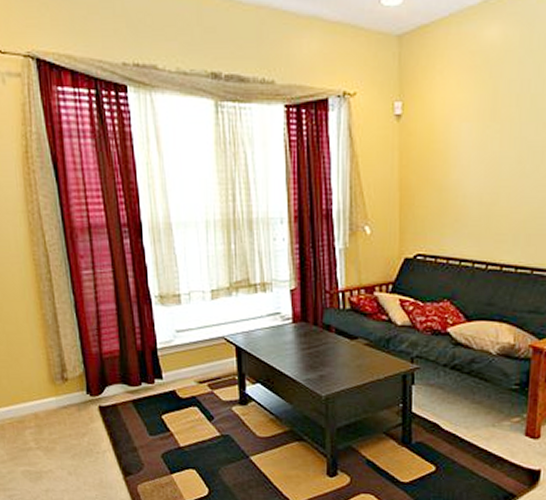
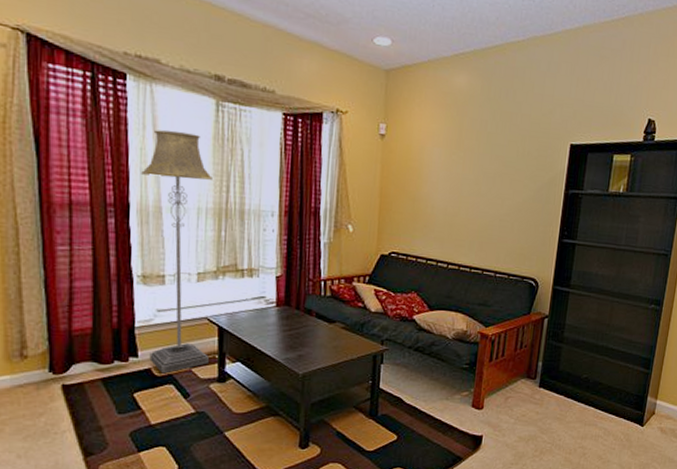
floor lamp: none [149,141,229,396] -> present [141,129,212,374]

